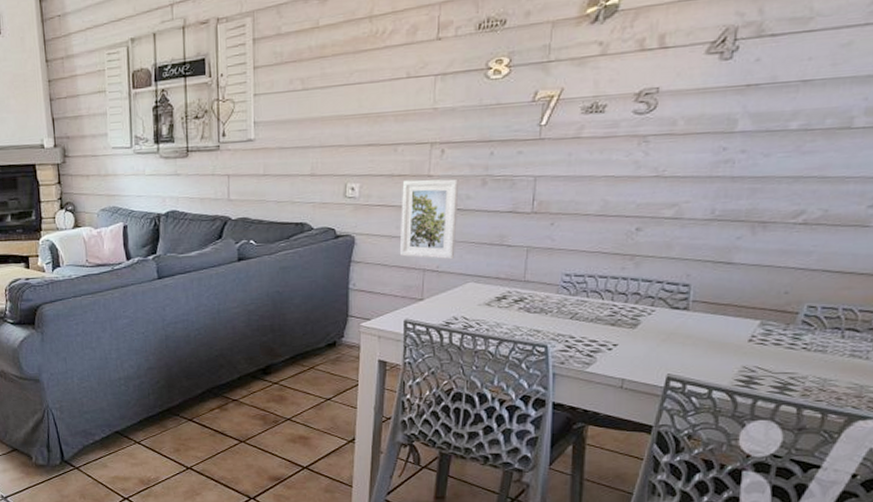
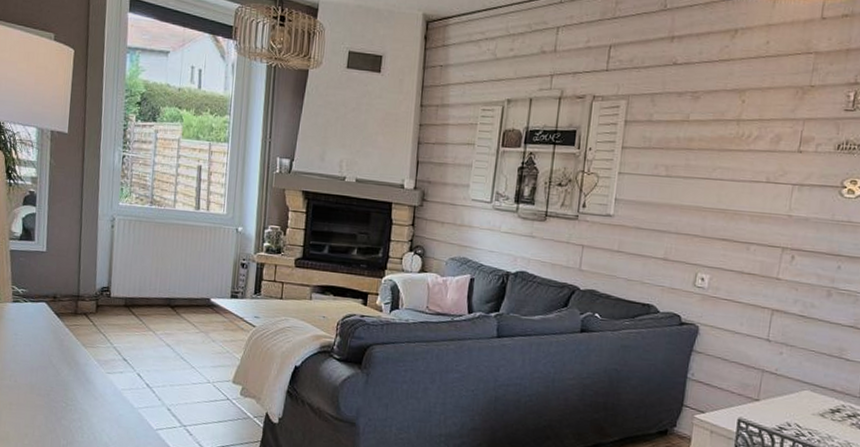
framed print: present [399,179,459,260] -> none [740,279,806,365]

